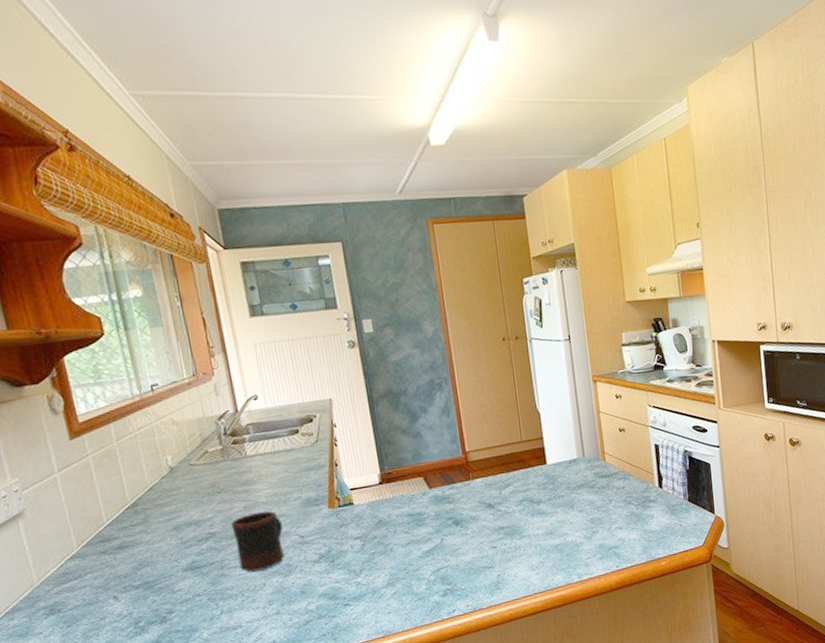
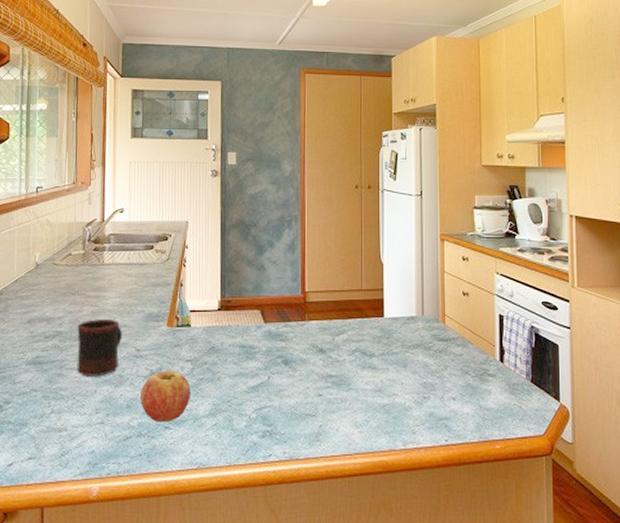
fruit: none [312,549,366,602] -> present [139,370,191,423]

